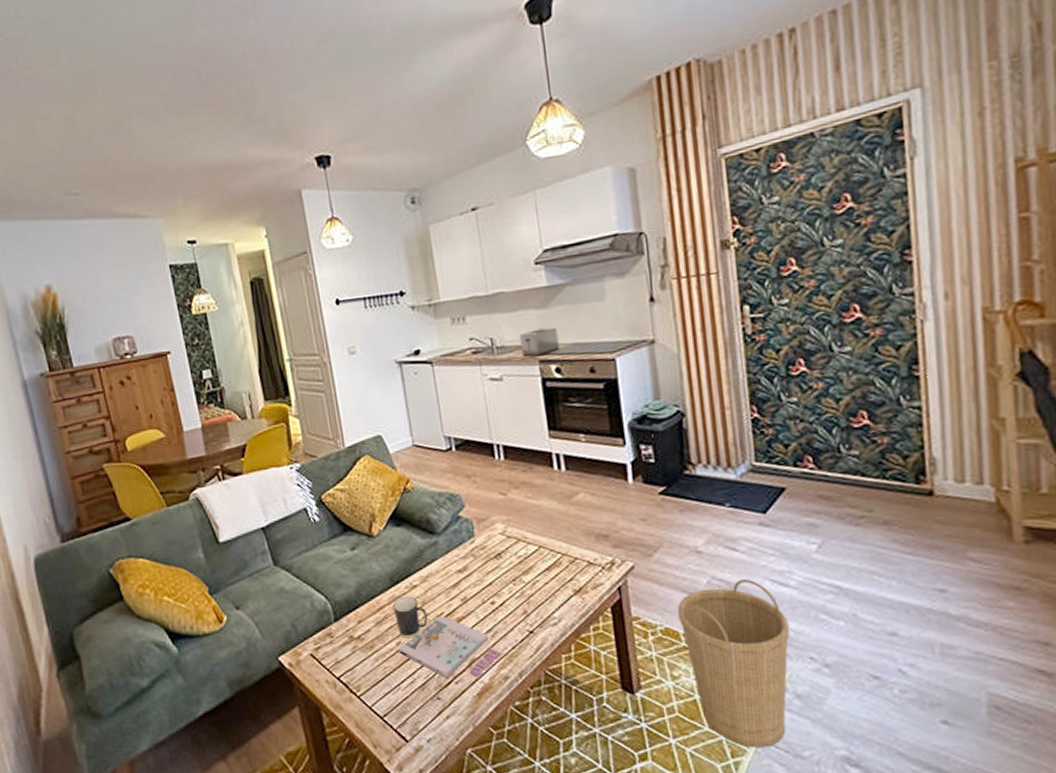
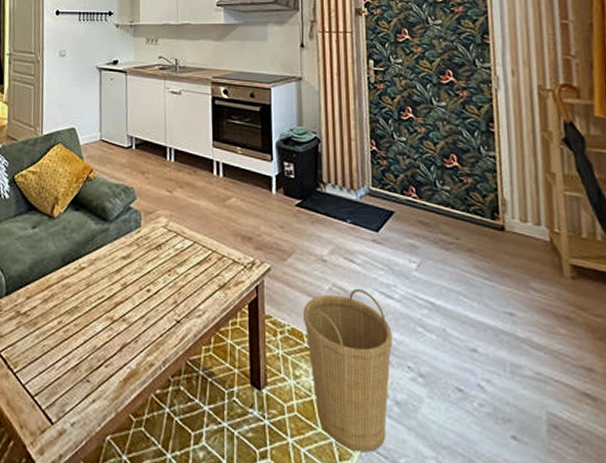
mug: present [392,596,428,639] -> none [60,277,89,318]
magazine: present [399,615,501,679] -> none [60,298,150,362]
toaster: present [519,327,560,357] -> none [198,56,229,78]

